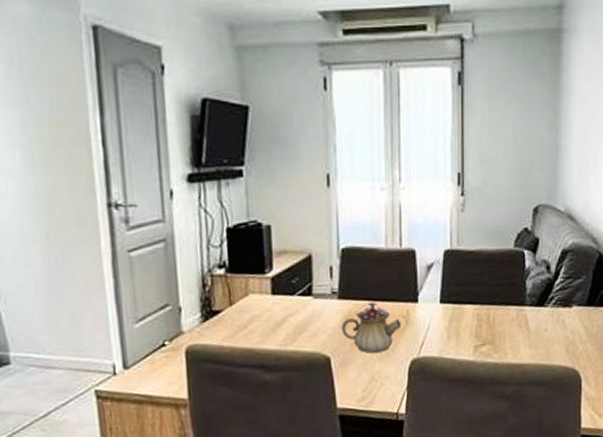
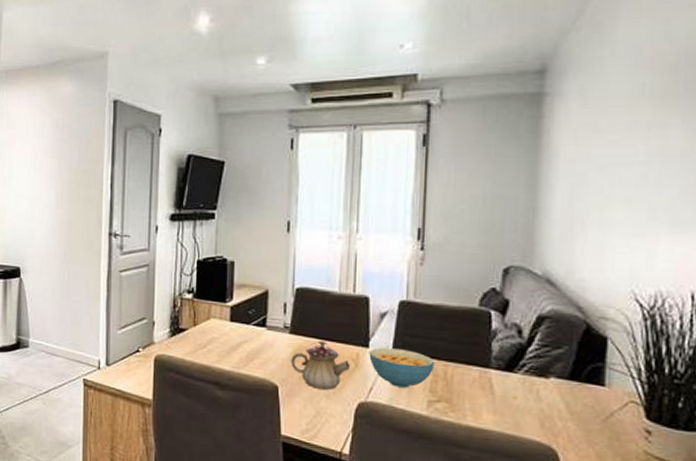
cereal bowl: none [418,299,478,338] -> present [369,347,434,388]

